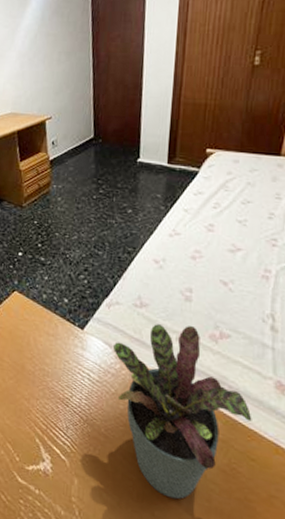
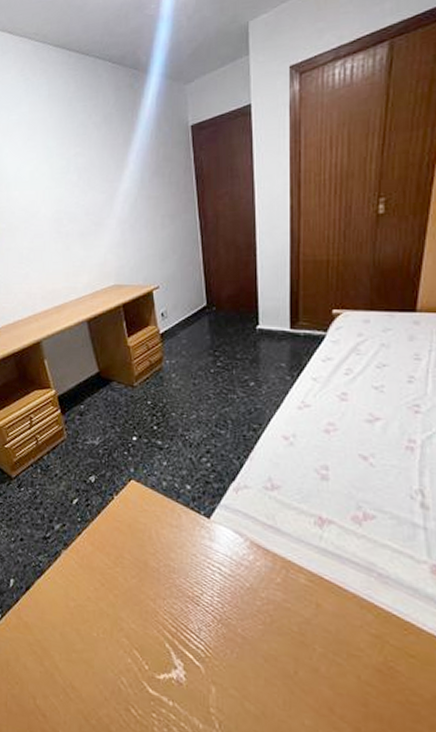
potted plant: present [113,324,252,499] -> none [245,508,408,706]

